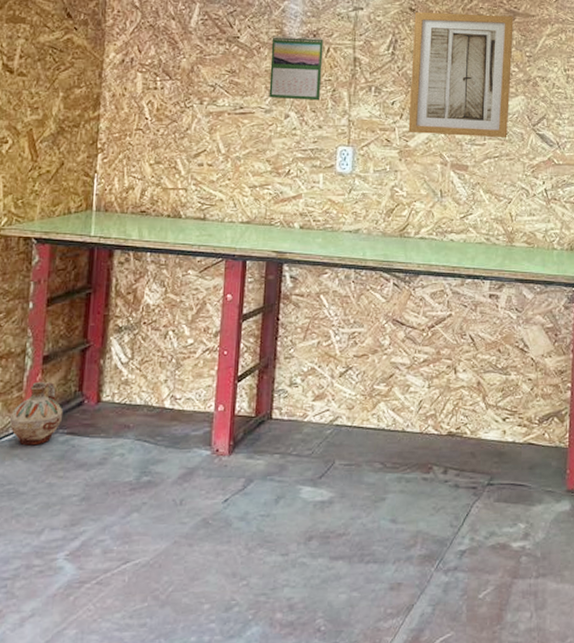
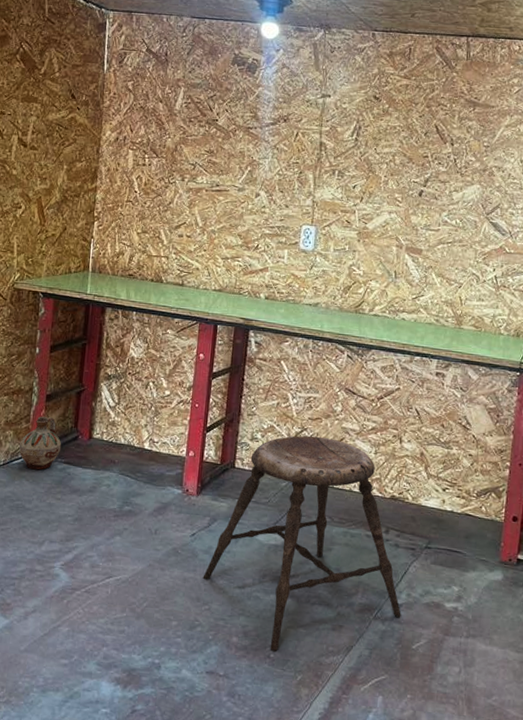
stool: none [239,375,465,623] -> present [203,435,401,651]
calendar: present [269,35,324,101] -> none [242,119,293,182]
wall art: present [408,12,514,138] -> none [367,100,474,225]

